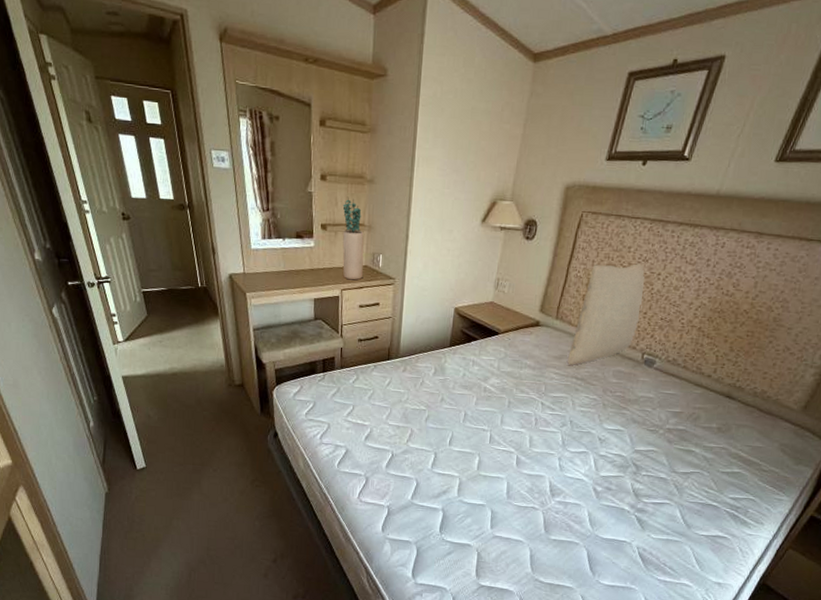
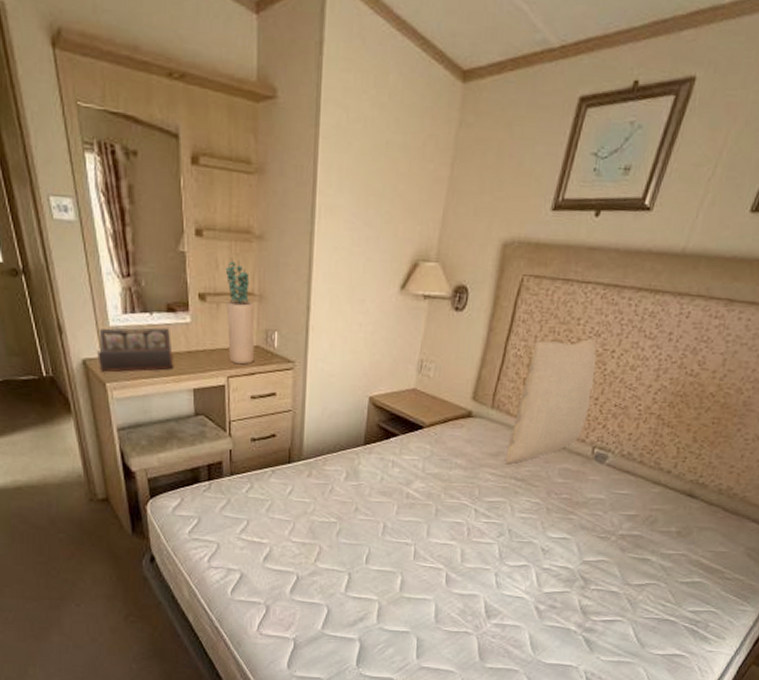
decorative box: none [241,250,299,284] -> present [97,327,173,372]

